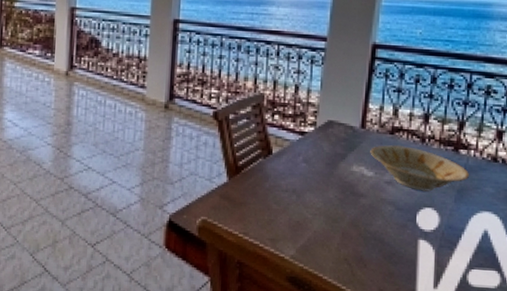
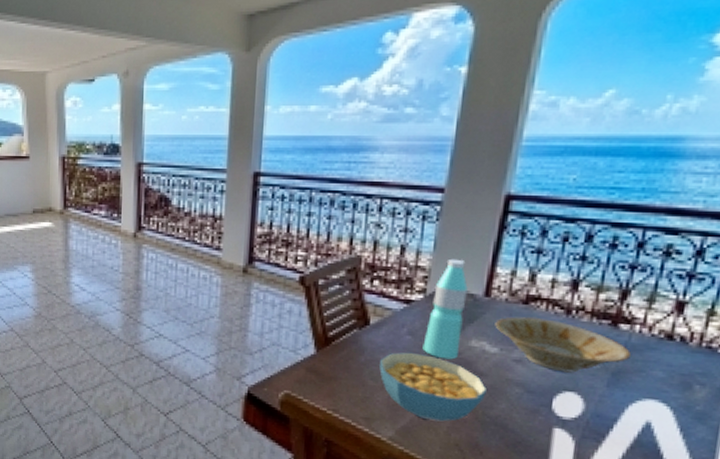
cereal bowl: none [281,177,368,239] -> present [379,352,488,422]
water bottle: none [315,96,348,183] -> present [422,258,468,360]

